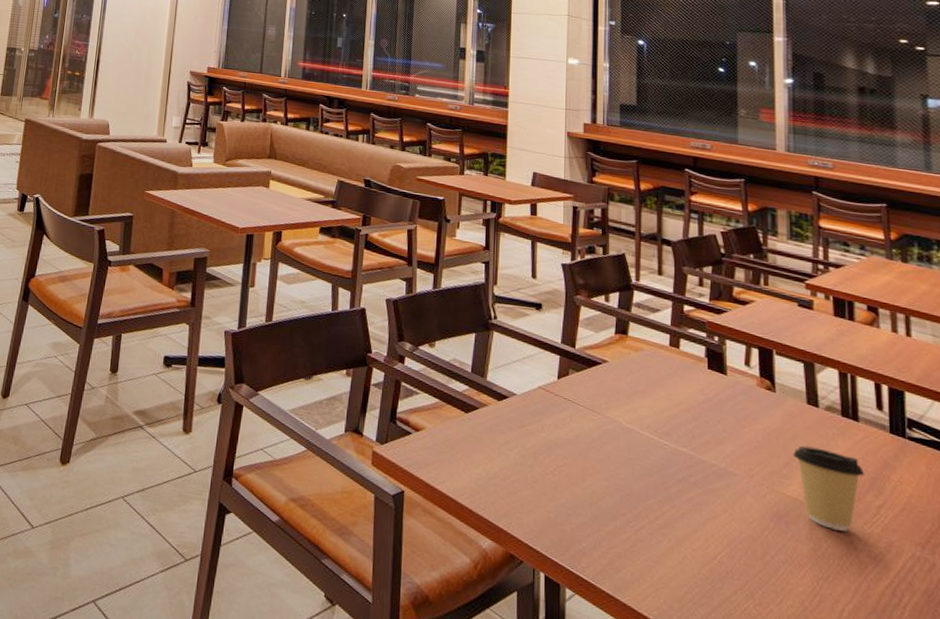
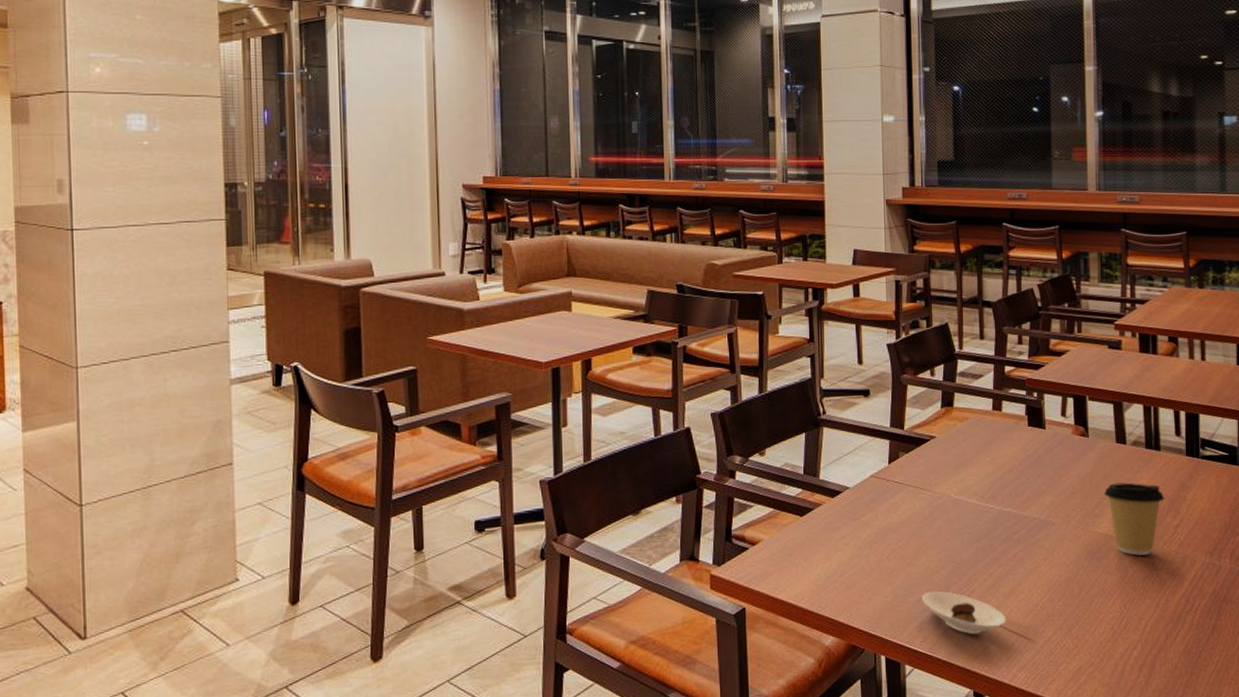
saucer: none [587,516,679,575] -> present [922,591,1006,635]

